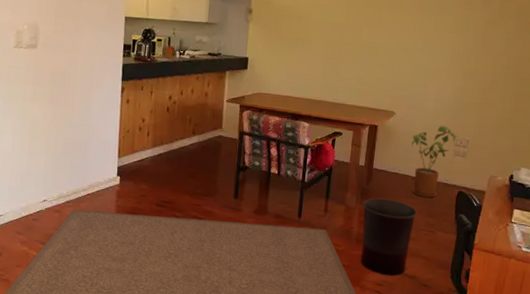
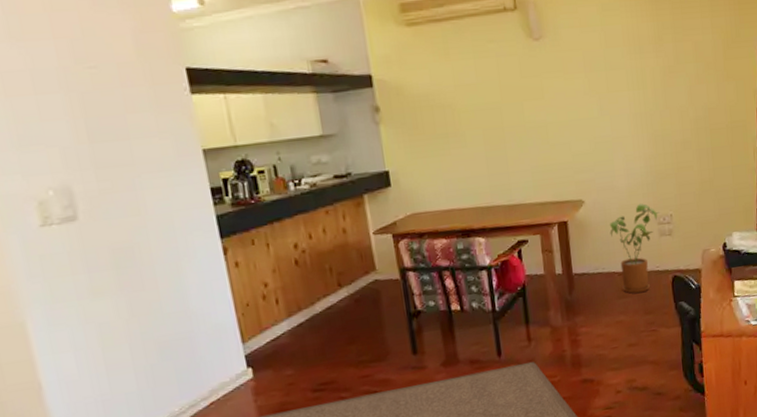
waste bin: present [360,198,417,276] -> none [570,305,635,396]

